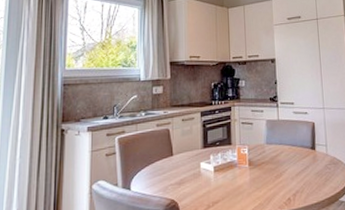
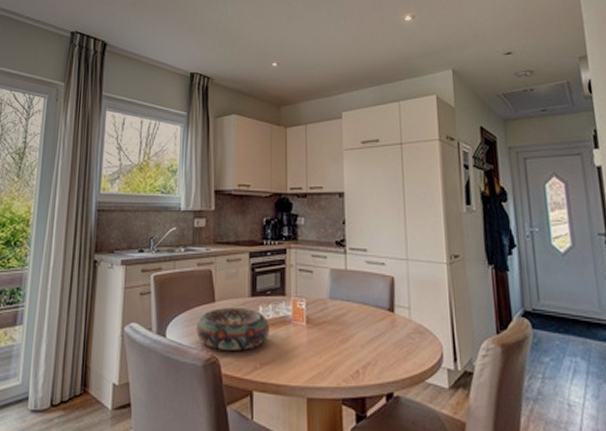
decorative bowl: none [157,158,220,195] -> present [196,307,270,350]

